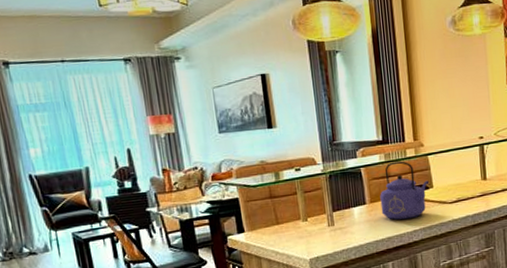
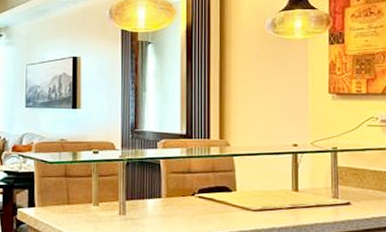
kettle: present [380,161,429,220] -> none [177,158,233,221]

